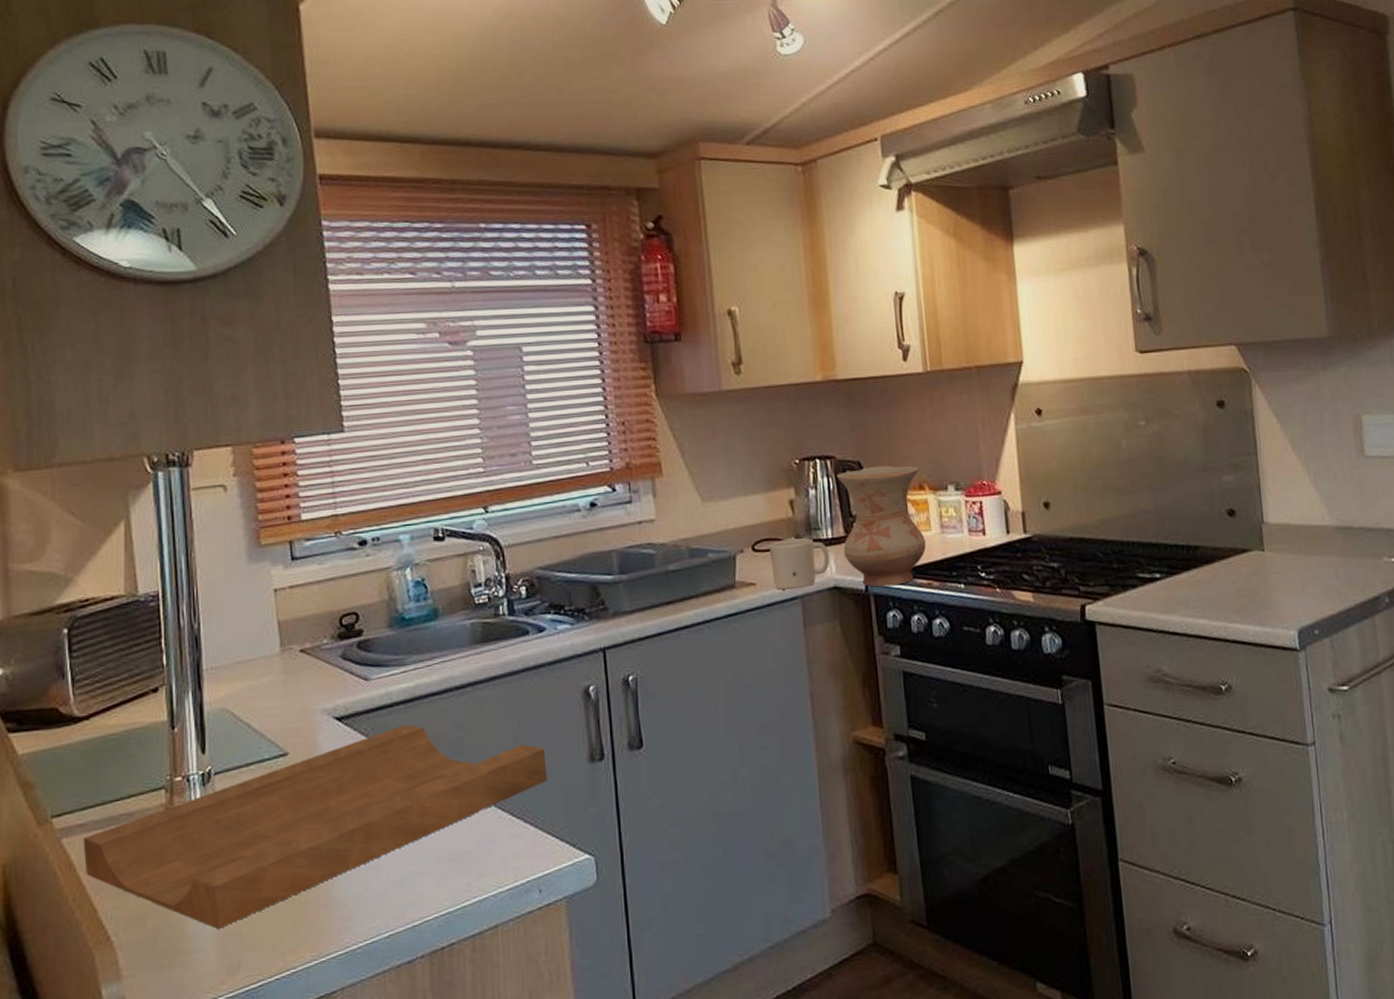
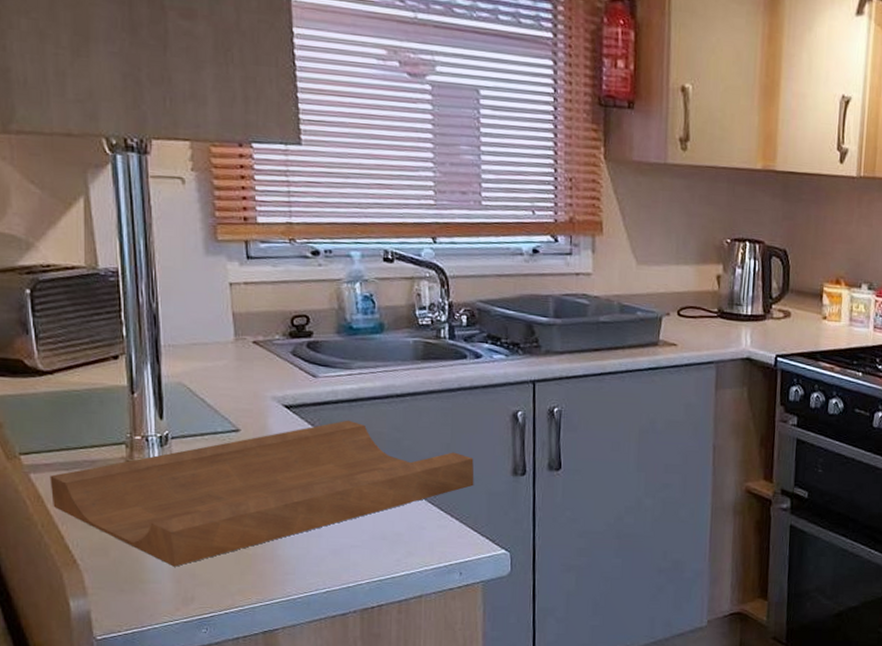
mug: present [768,537,829,591] -> none [693,309,746,356]
ceramic jug: present [837,465,926,587] -> none [760,256,839,365]

